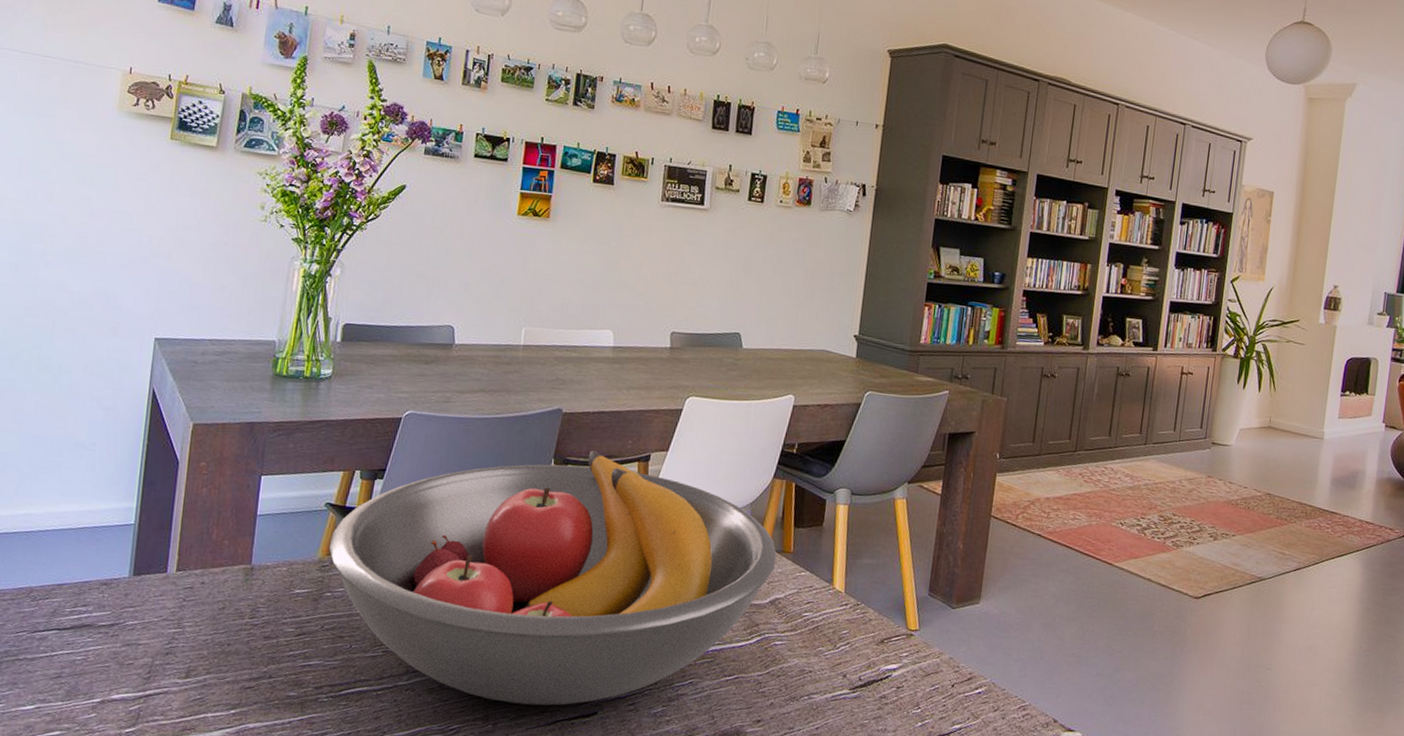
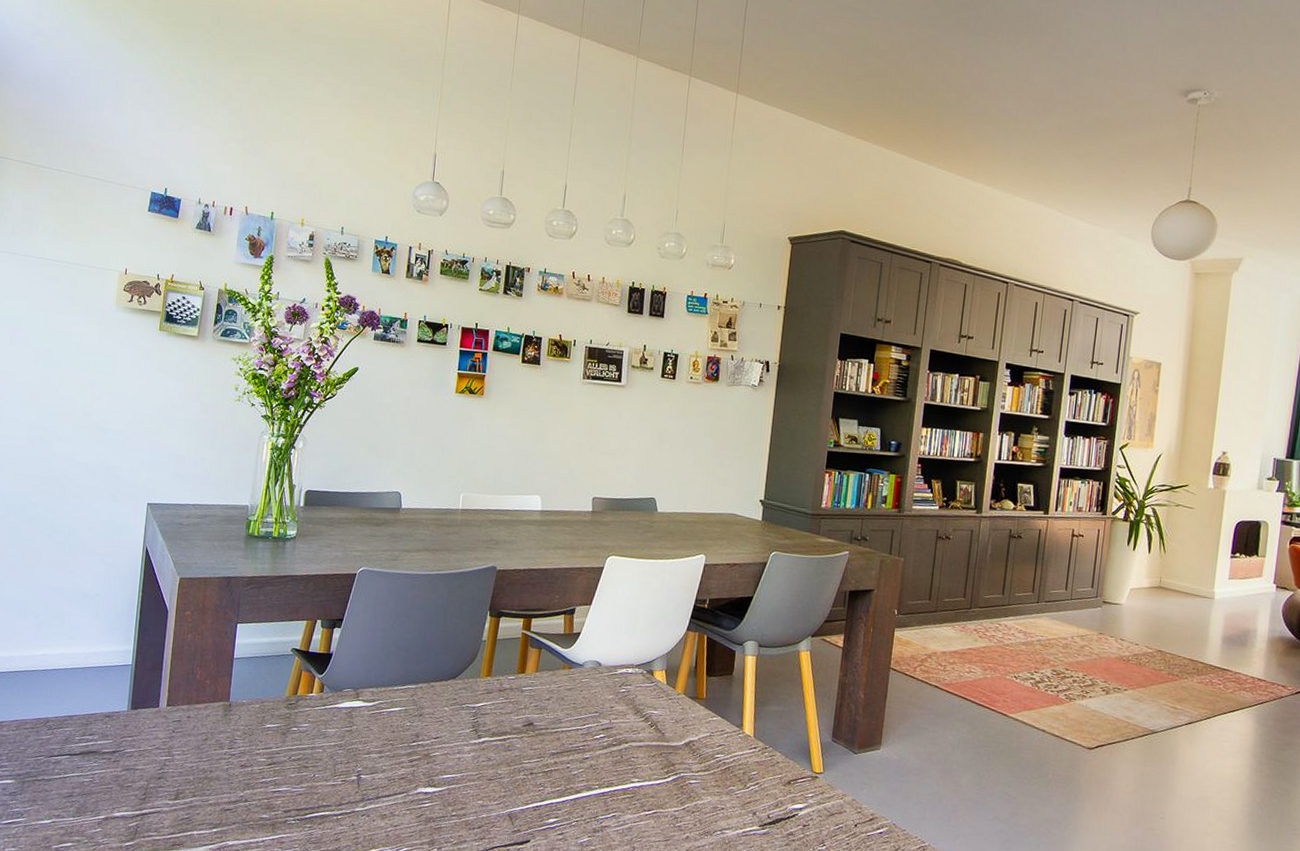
fruit bowl: present [328,450,777,706] -> none [294,603,691,833]

